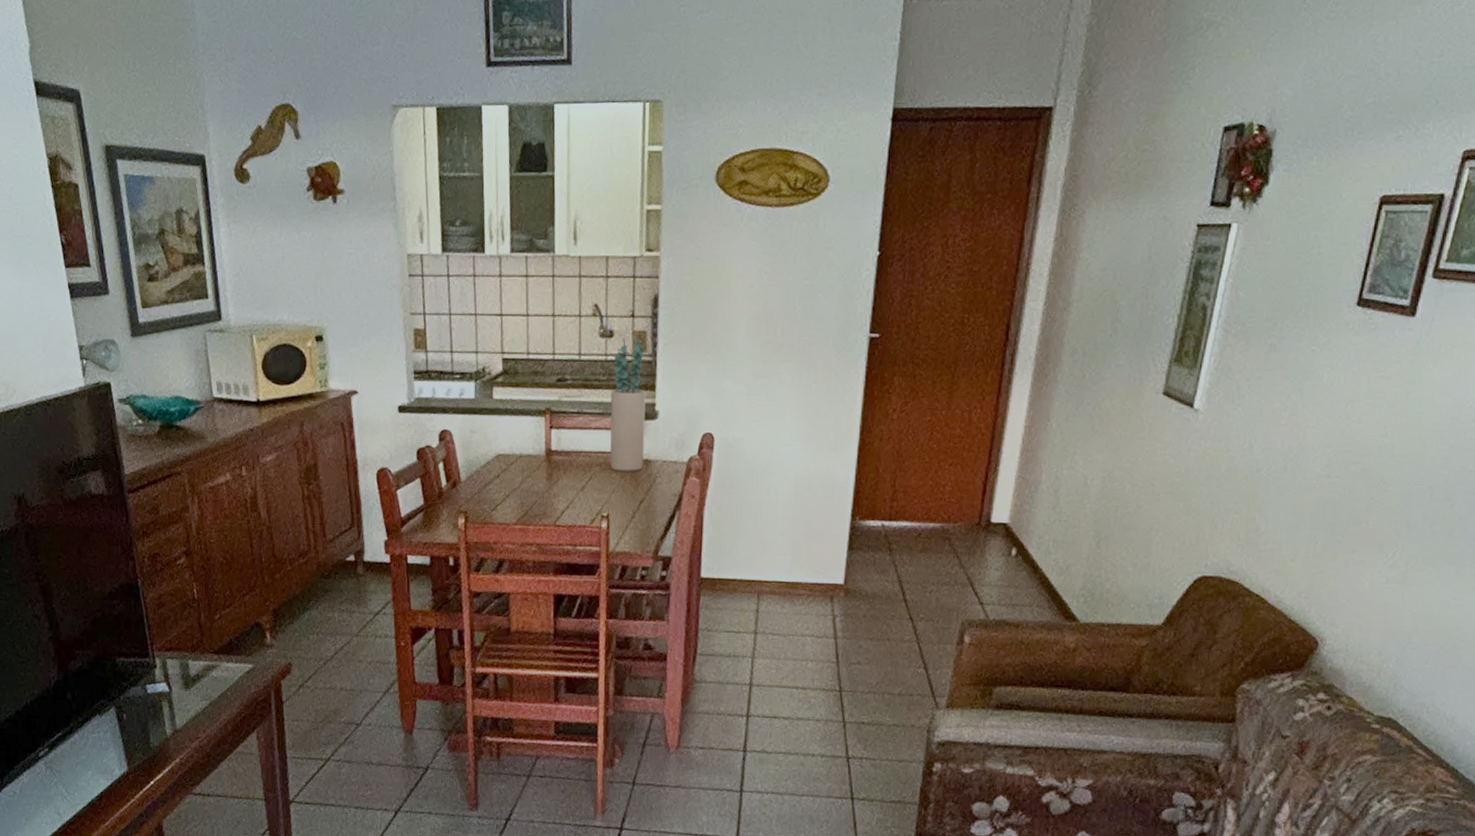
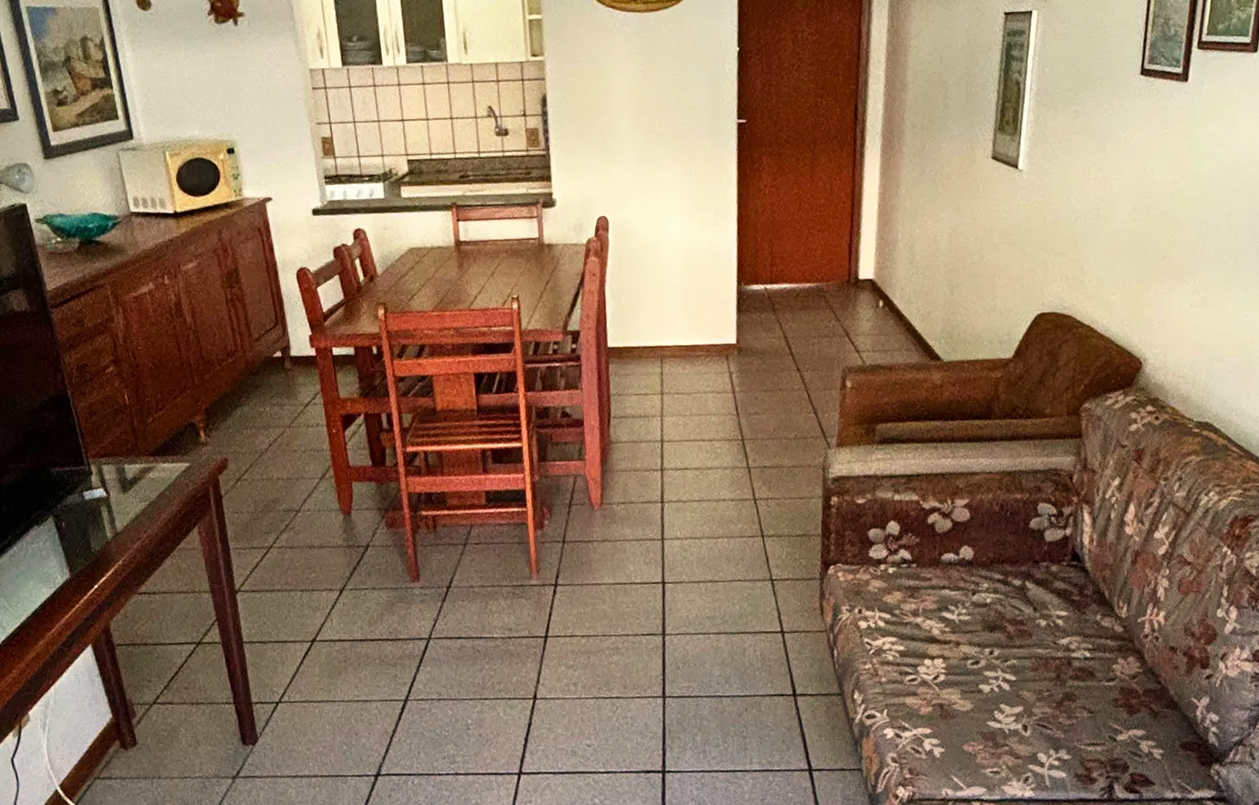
vase: present [610,331,646,473] -> none [510,128,547,258]

